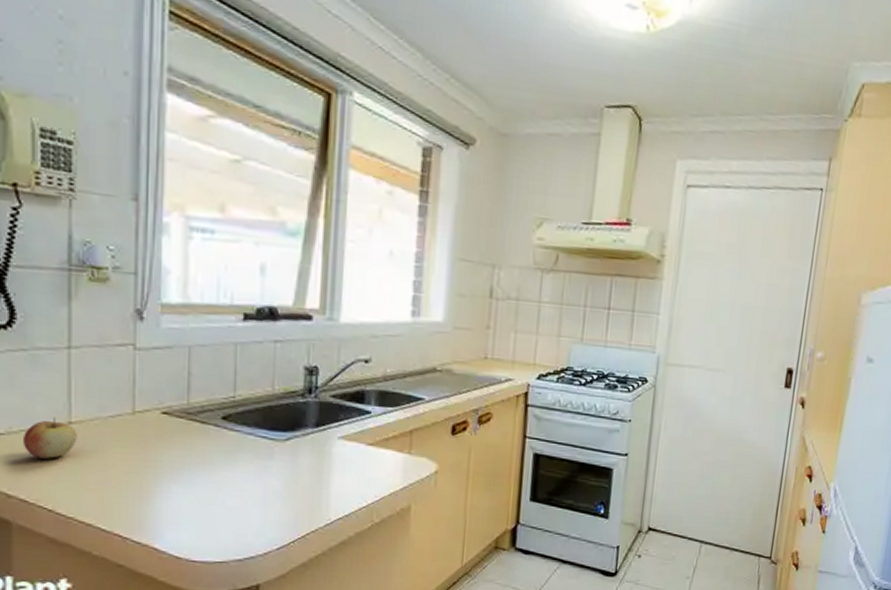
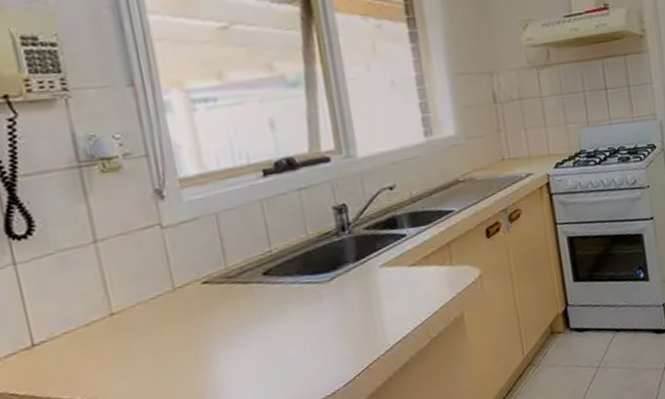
apple: present [22,417,77,459] -> none [66,312,123,357]

